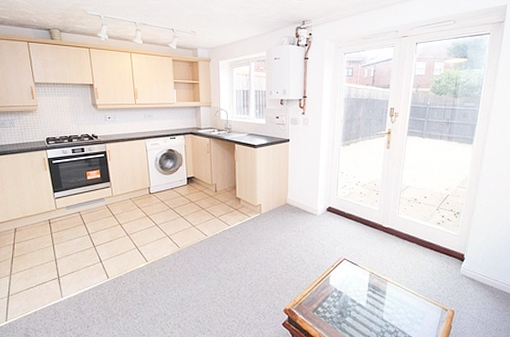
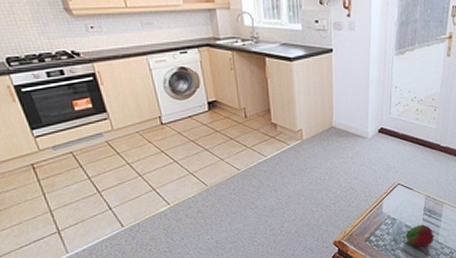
fruit: none [351,300,380,324] -> present [405,224,435,248]

